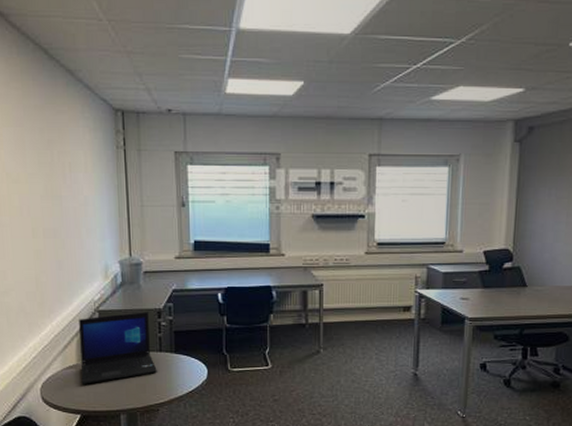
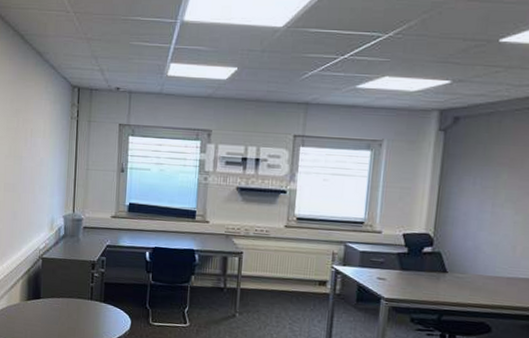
laptop: present [79,312,157,384] -> none [22,262,87,323]

